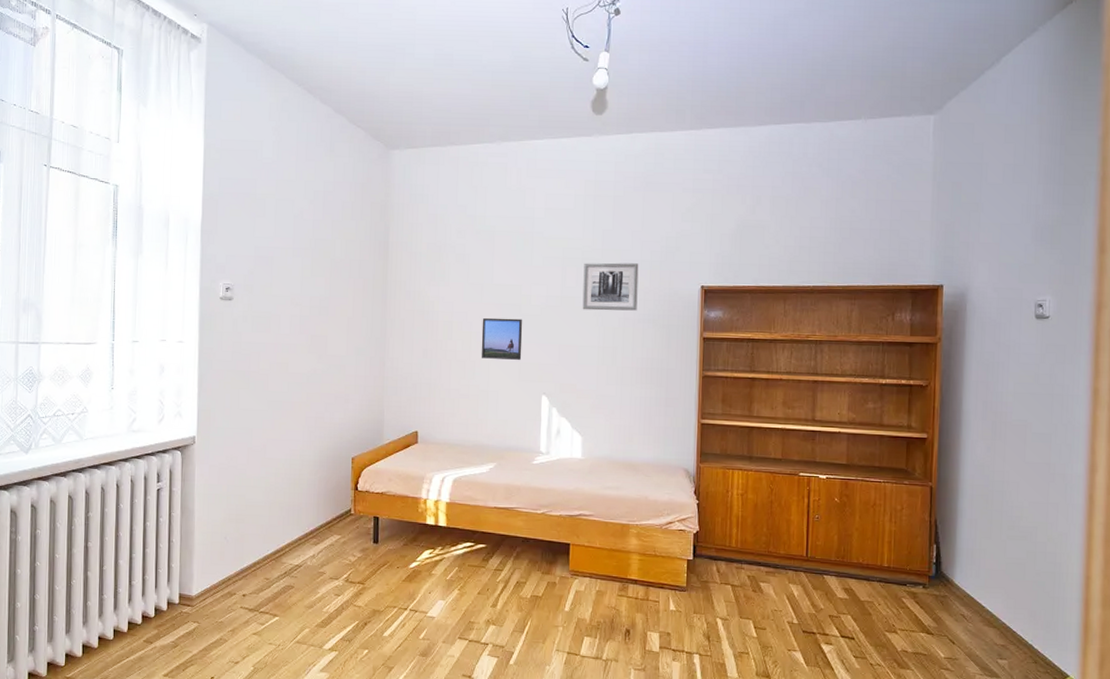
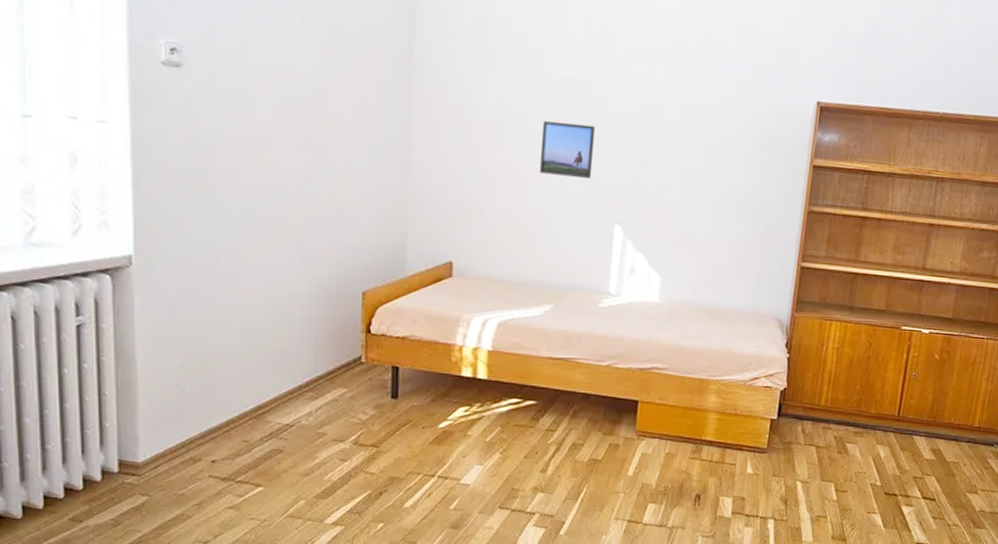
wall art: present [582,262,639,311] -> none [672,59,746,127]

